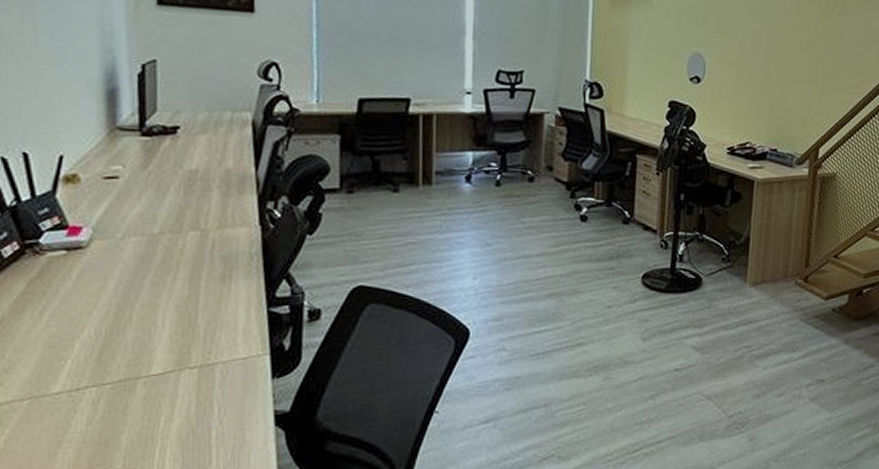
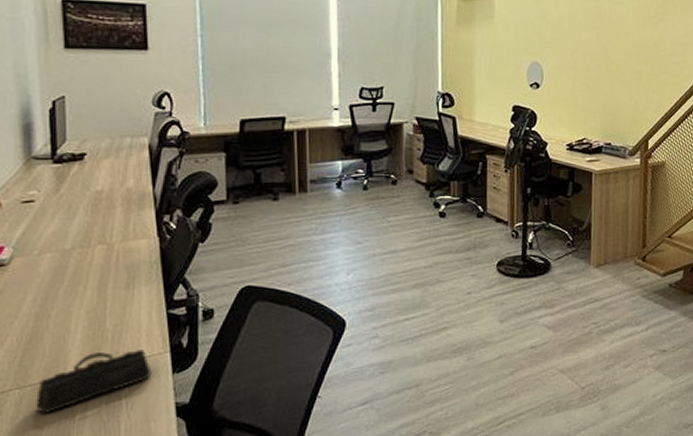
pencil case: none [116,350,249,414] -> present [36,349,152,413]

